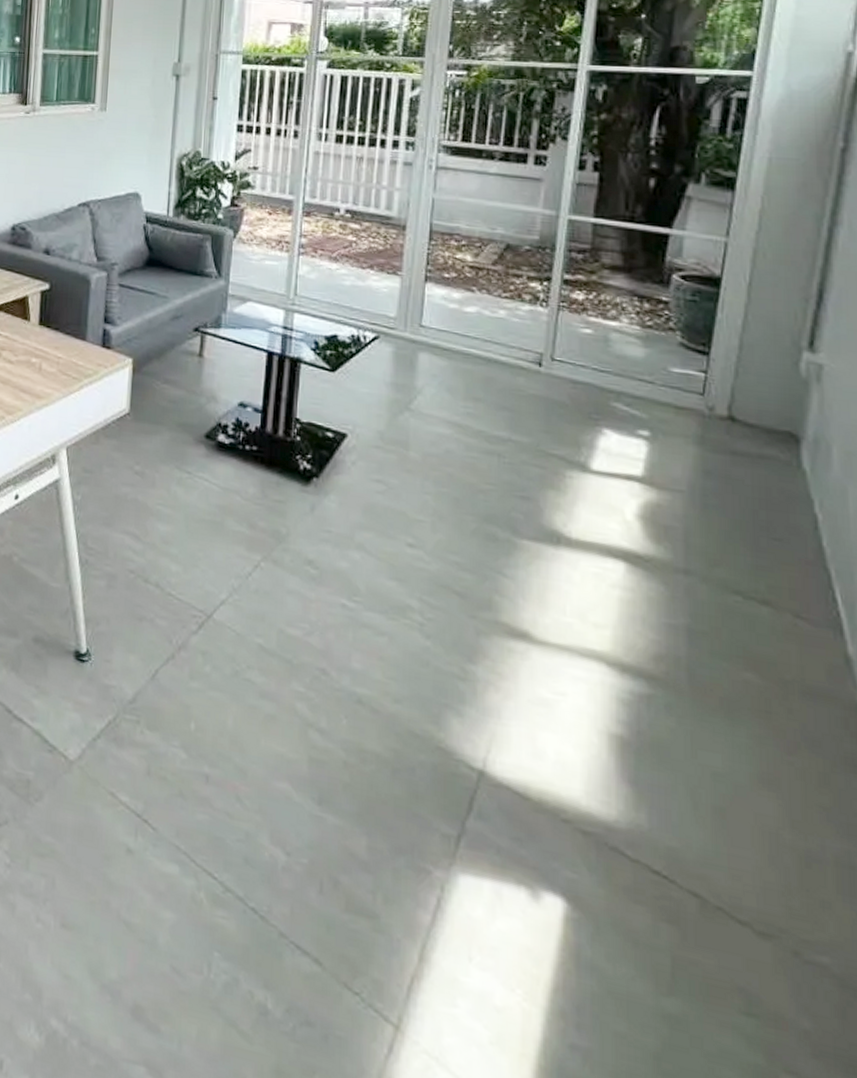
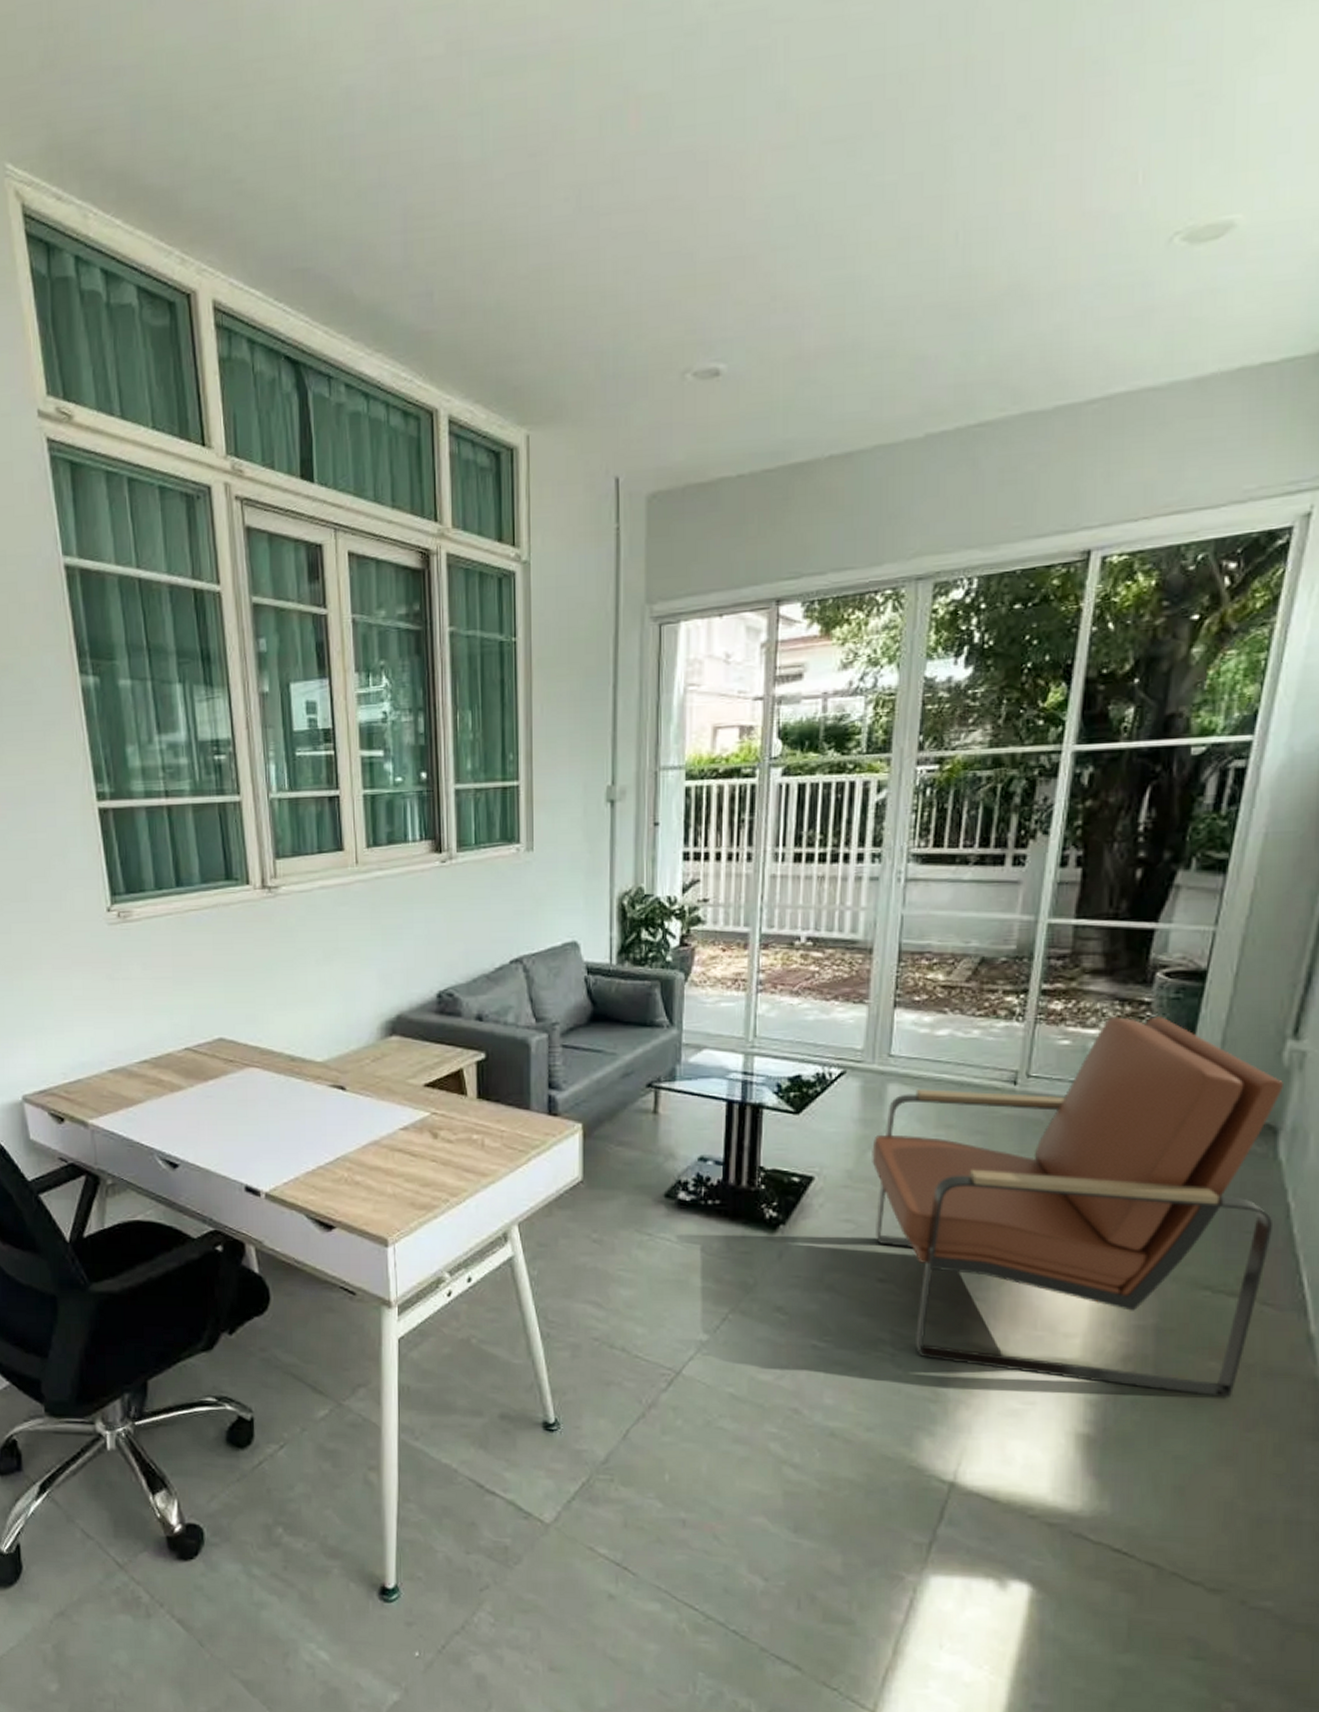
armchair: none [403,311,802,715] -> present [872,1016,1283,1399]

